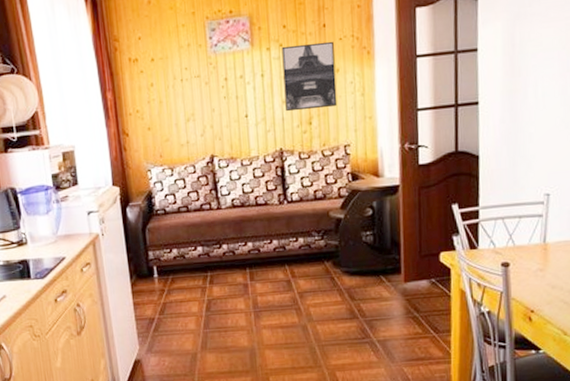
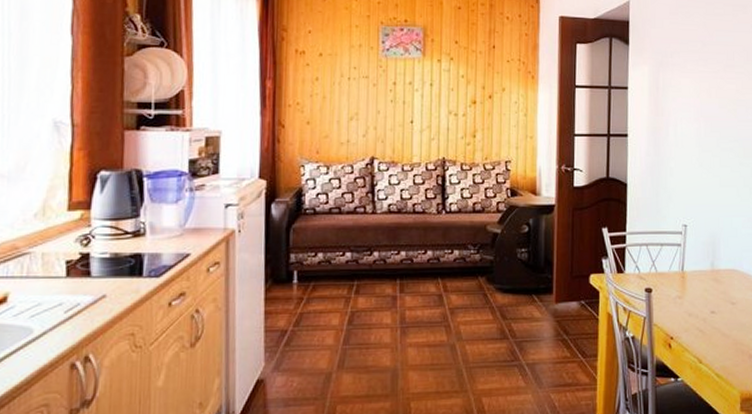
wall art: present [281,41,338,112] -> none [452,60,501,124]

